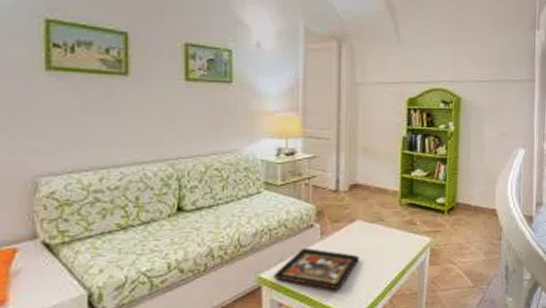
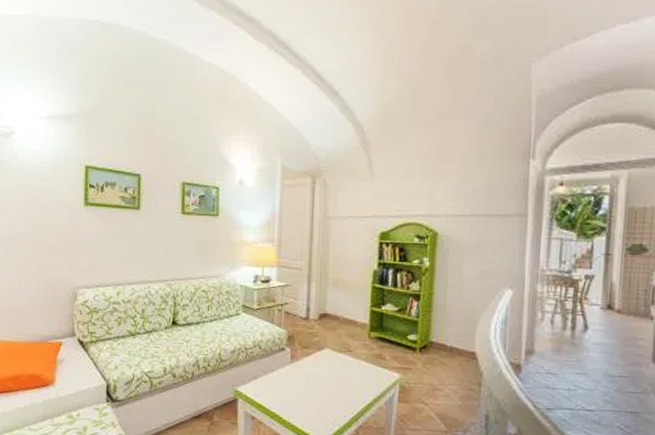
decorative tray: present [274,247,359,290] -> none [248,368,327,413]

